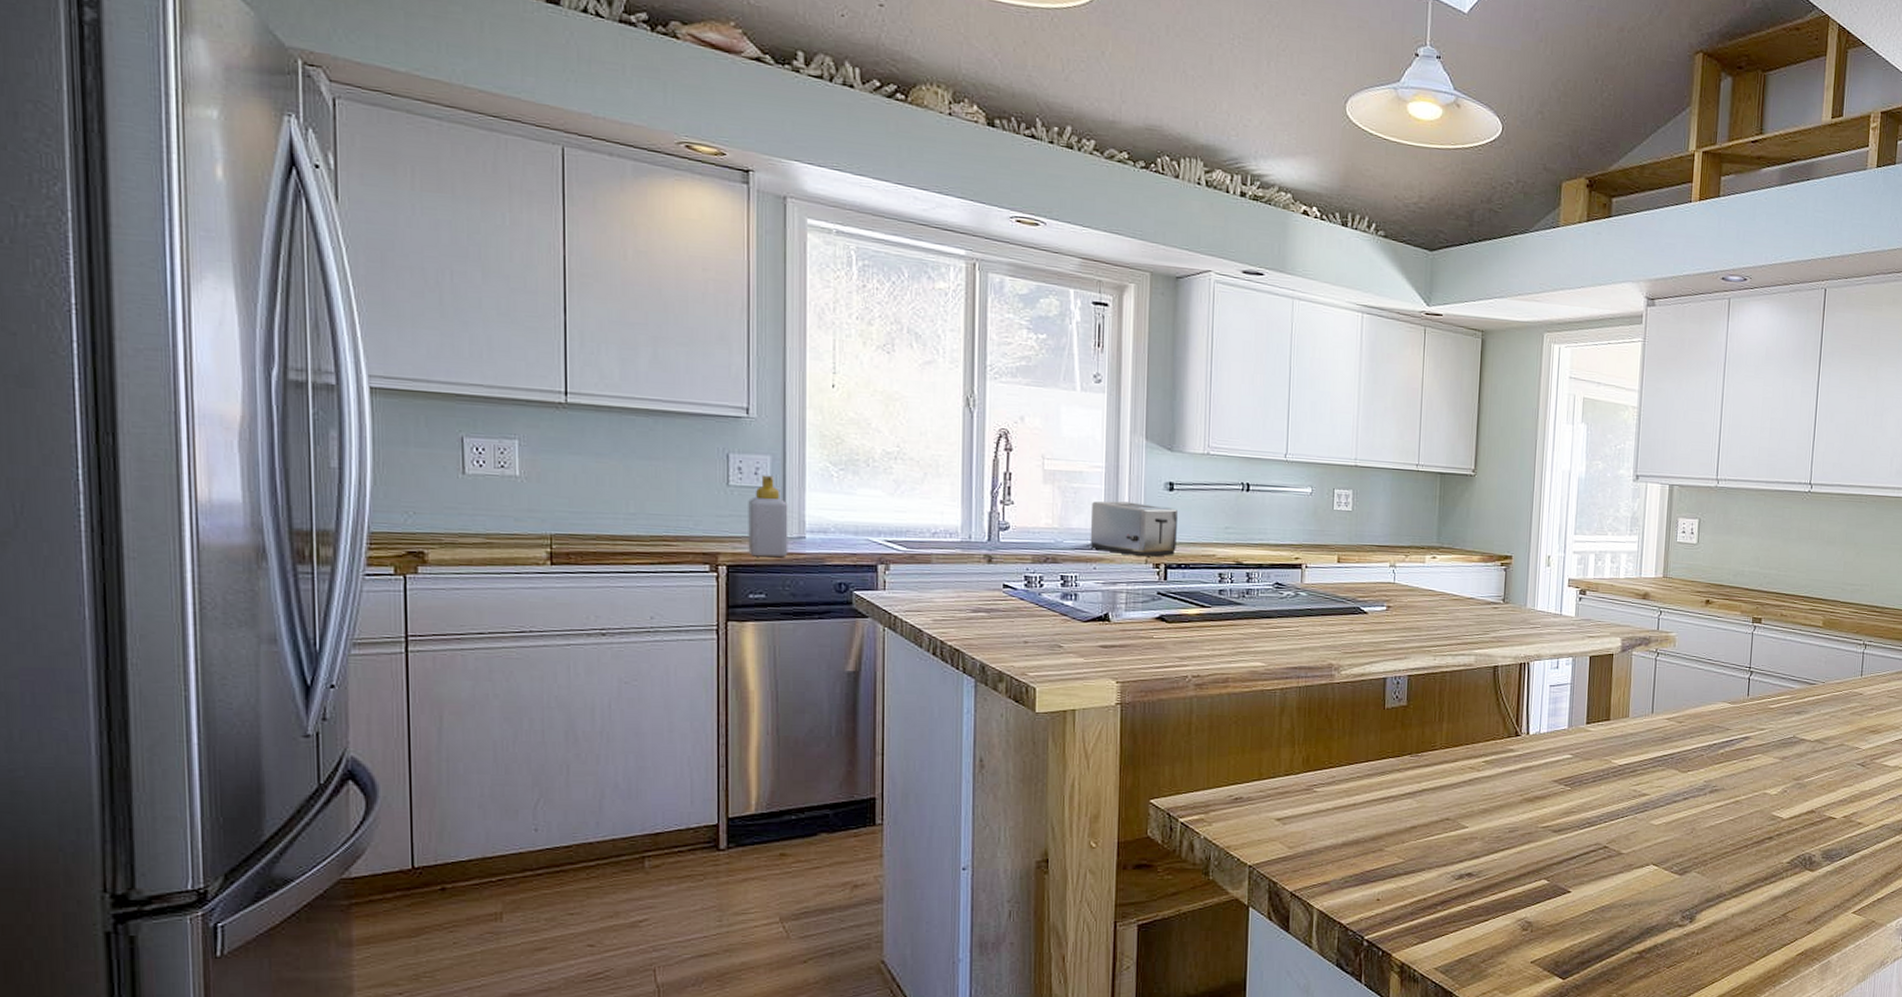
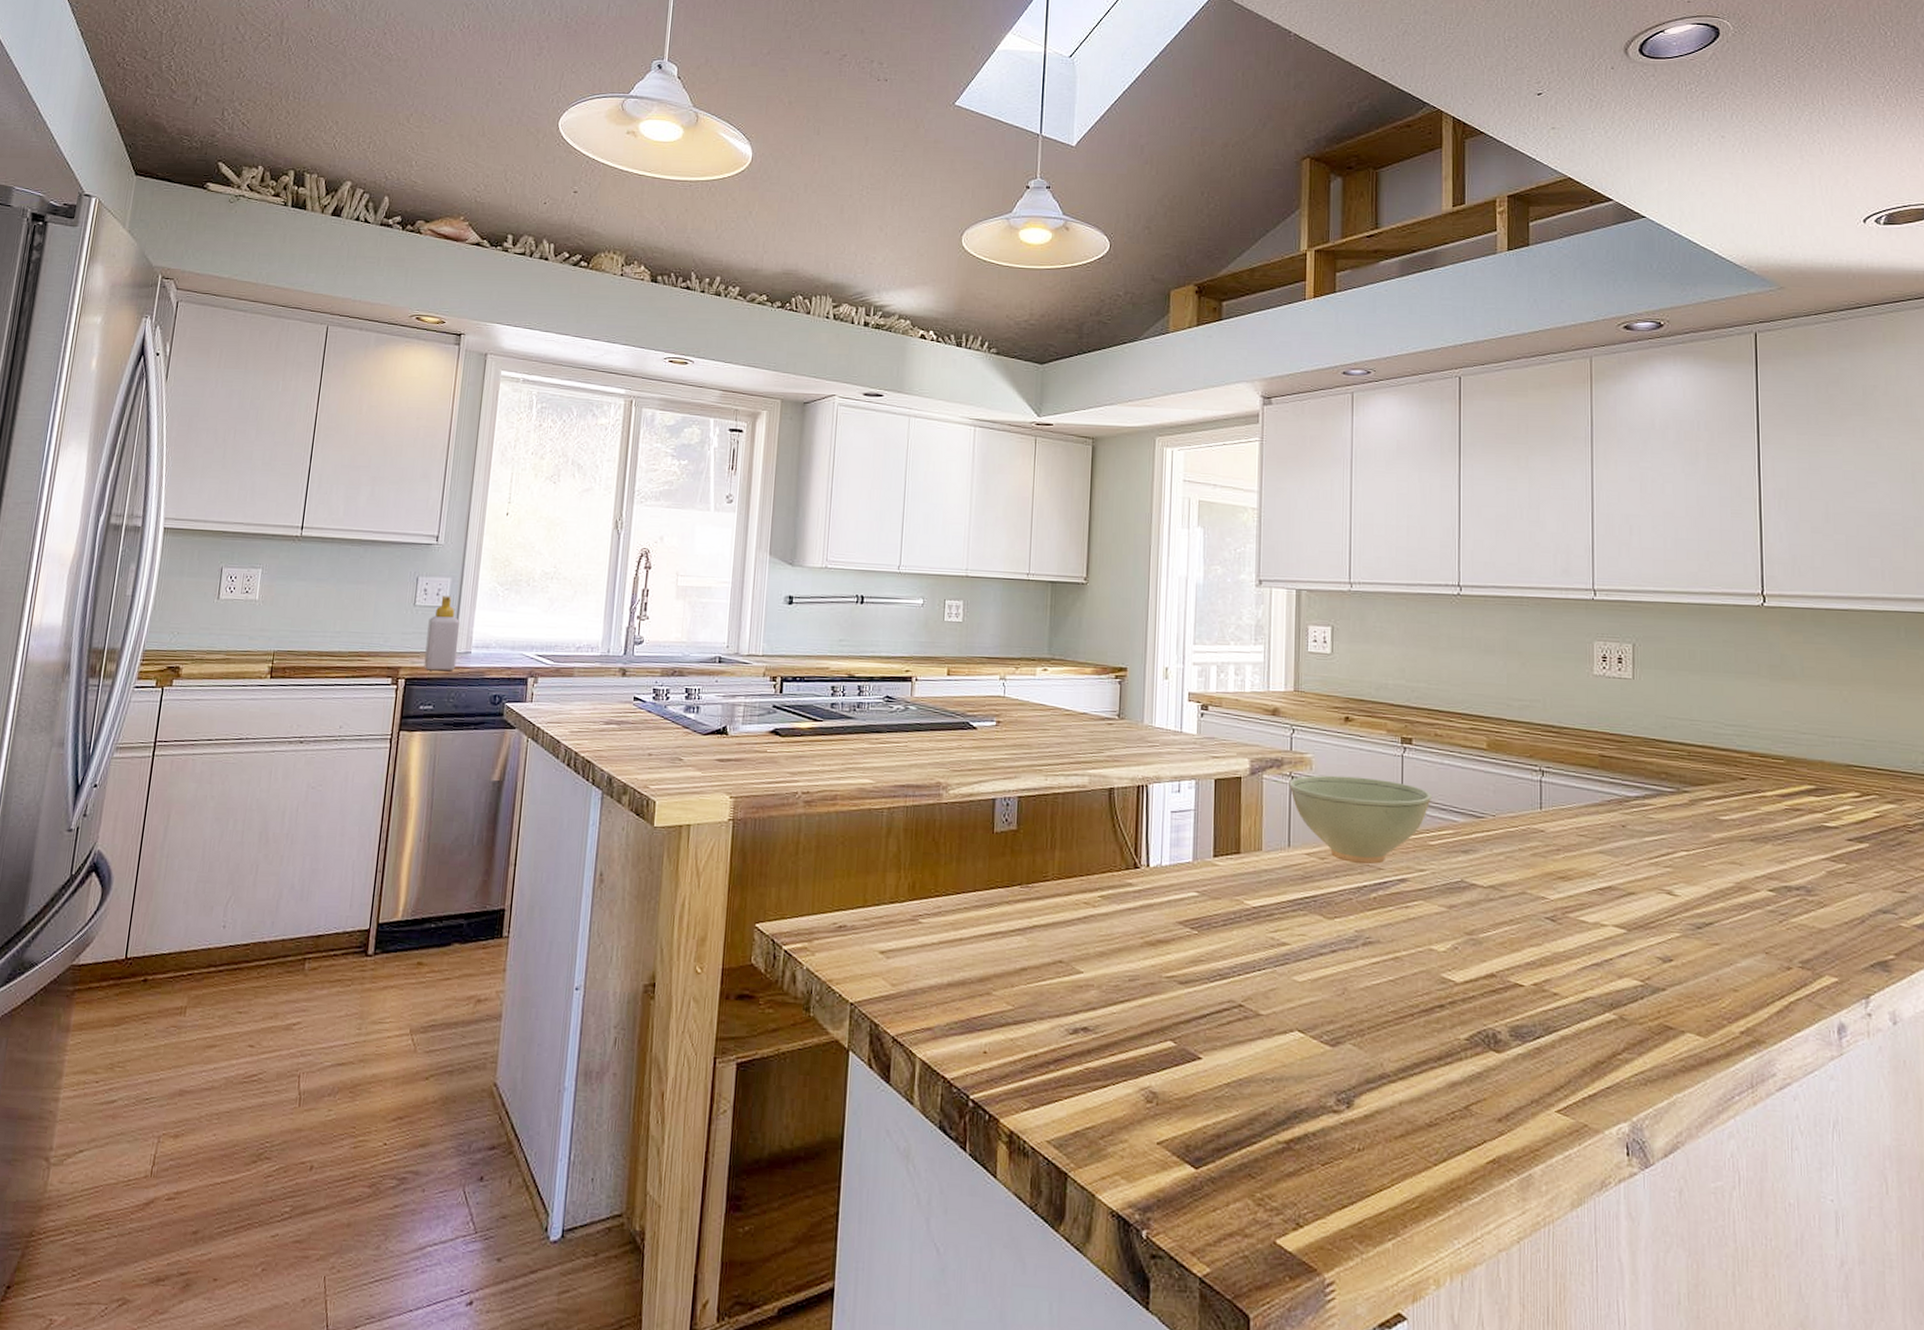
toaster: present [1090,501,1177,557] -> none [713,615,795,670]
bowl: none [1655,651,1775,726] -> present [1289,775,1433,865]

